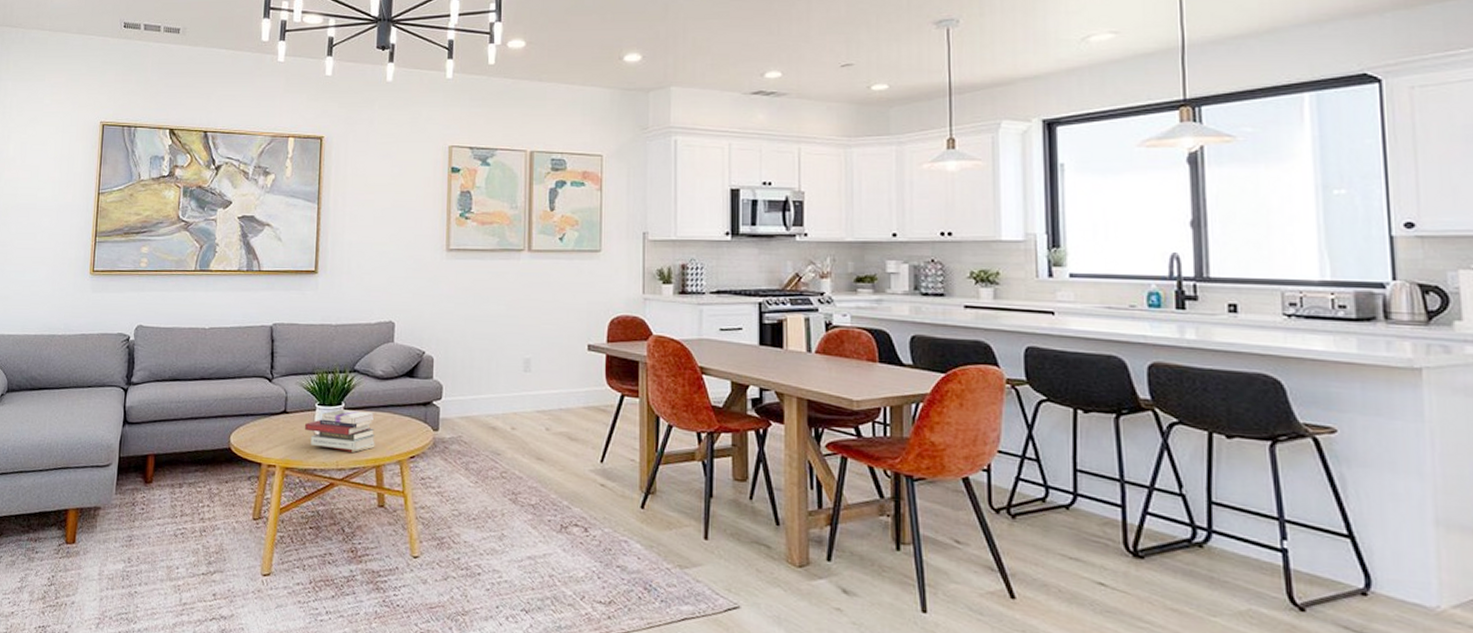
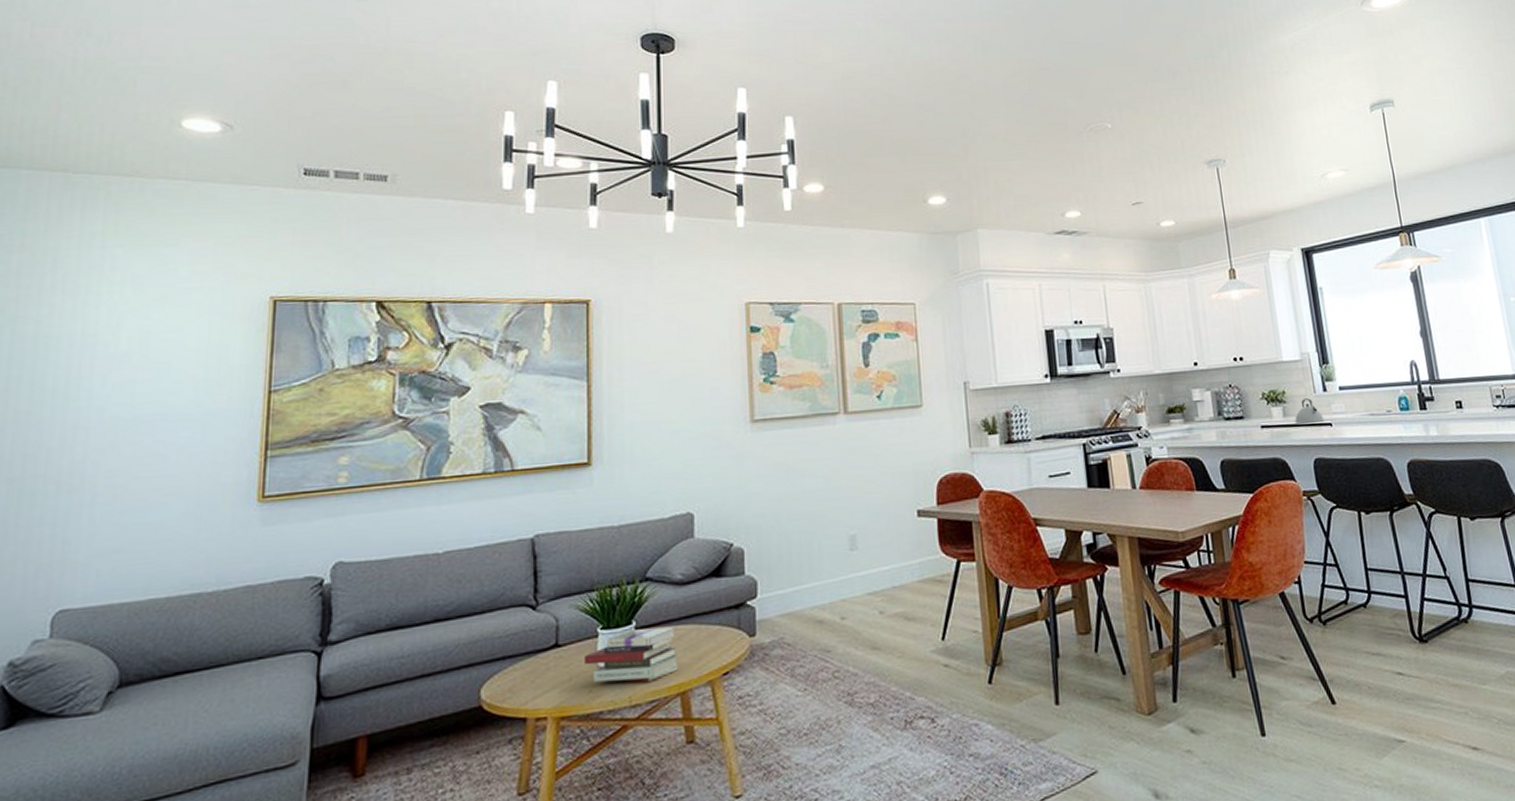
kettle: none [1007,282,1045,309] -> present [1295,398,1325,424]

